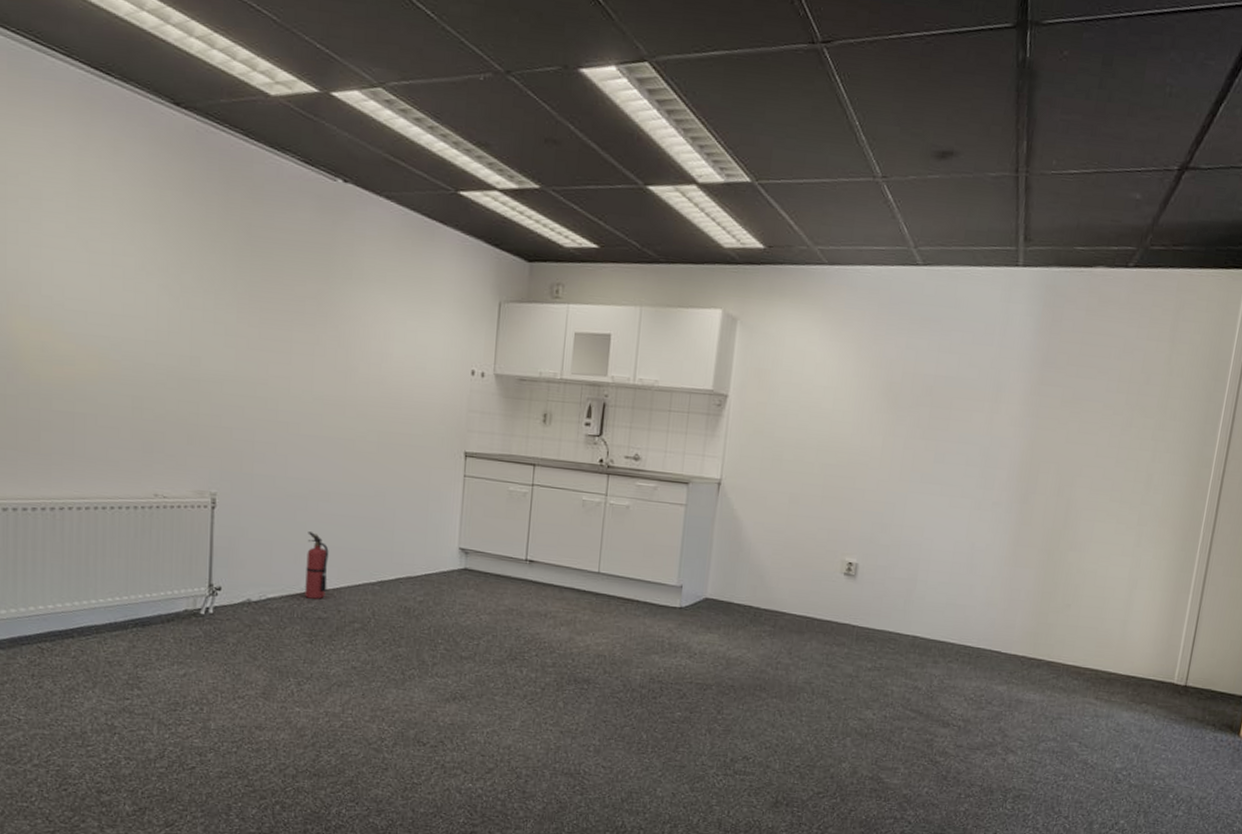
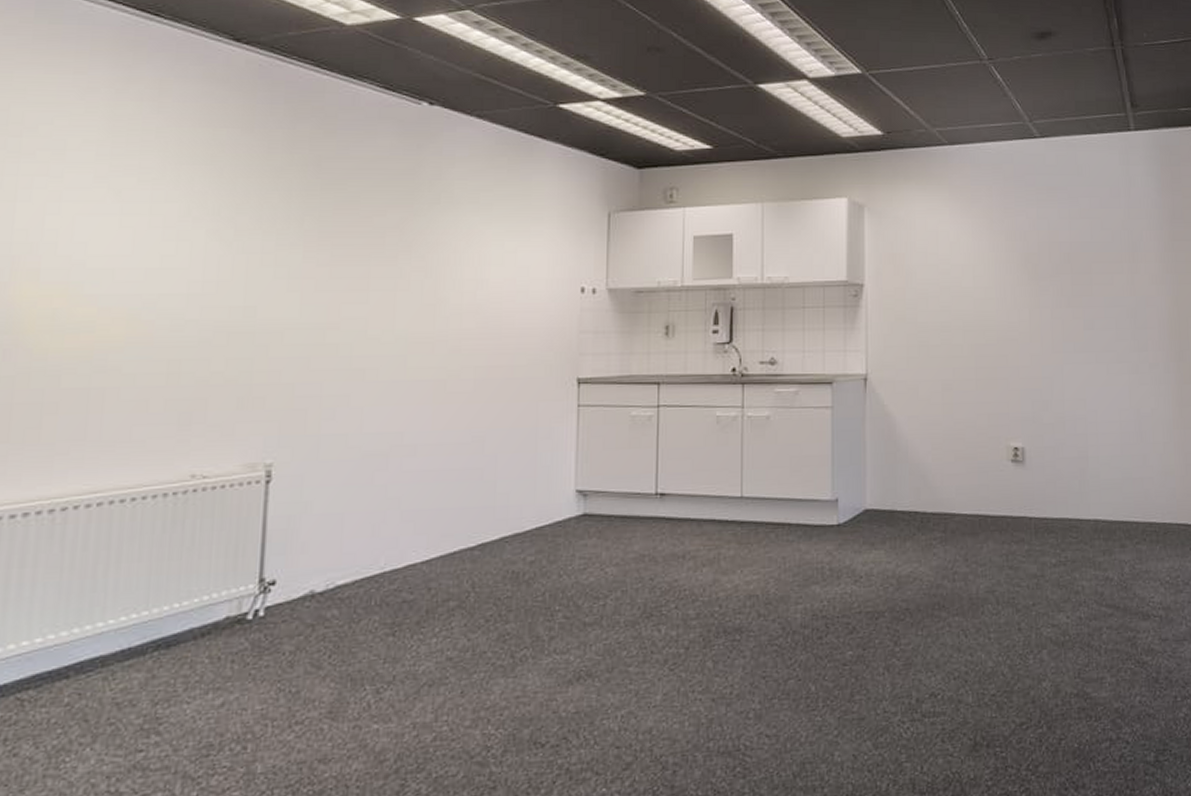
fire extinguisher: present [305,532,329,599] -> none [385,495,416,579]

